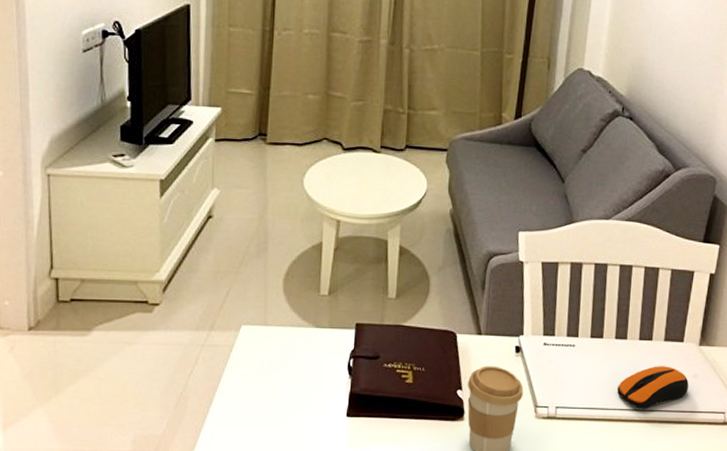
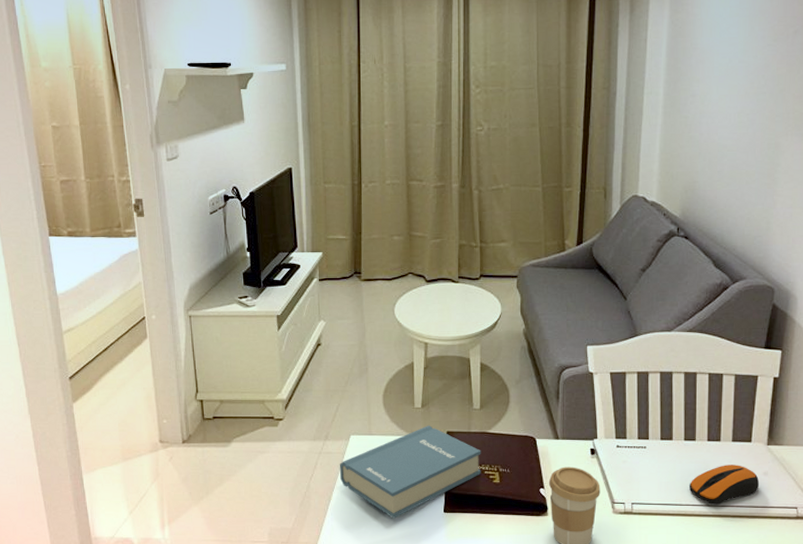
hardback book: none [225,316,394,424] -> present [339,425,481,519]

